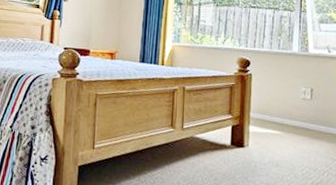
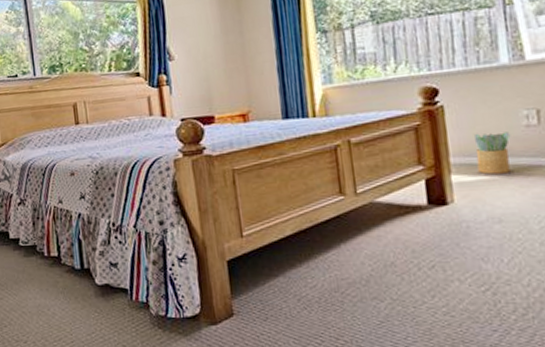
potted plant: none [268,98,292,131] -> present [473,132,511,175]

